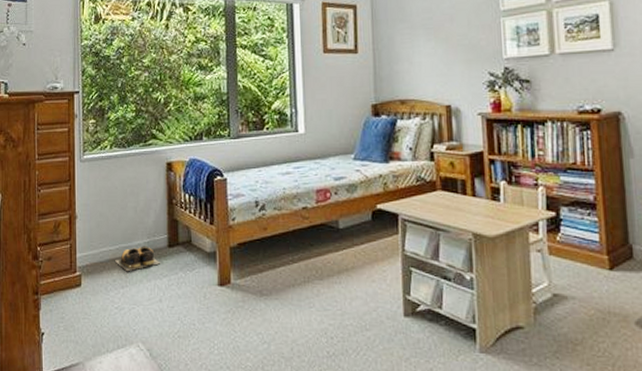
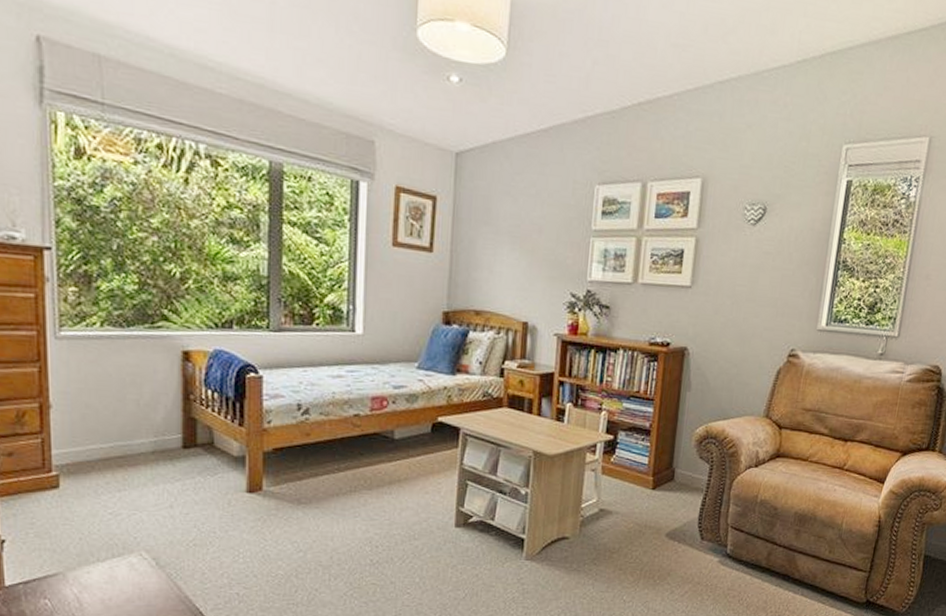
shoes: present [115,246,160,271] -> none [109,445,171,473]

